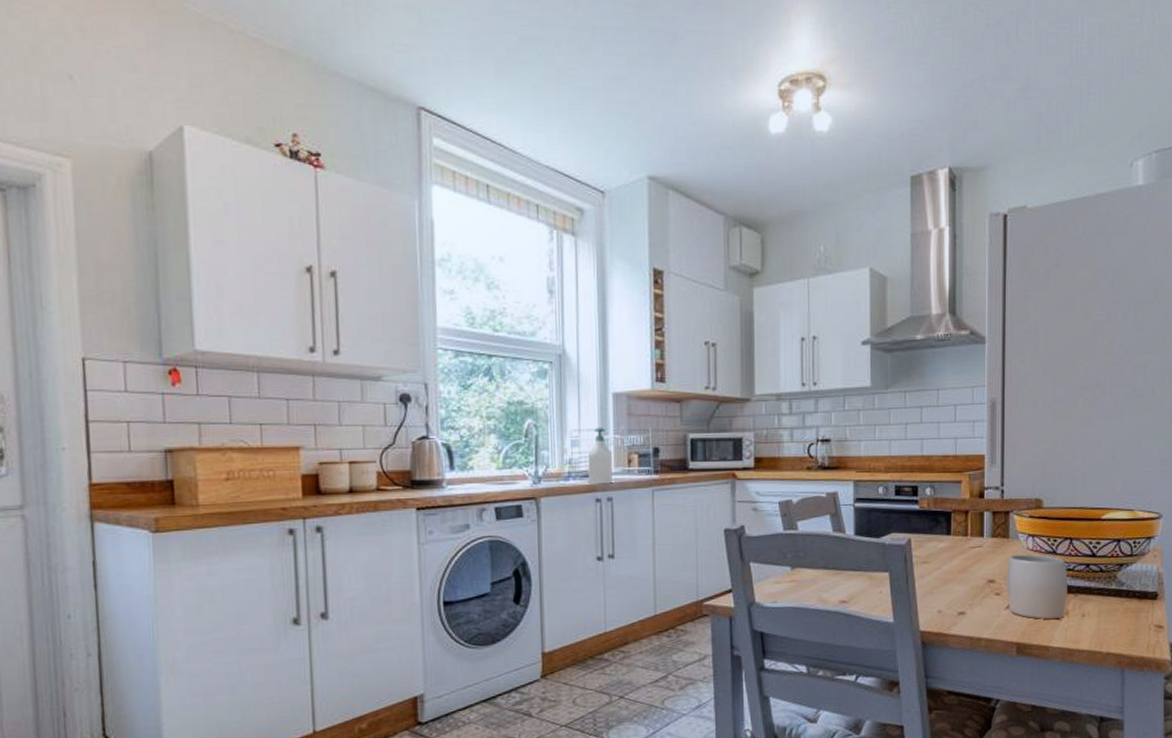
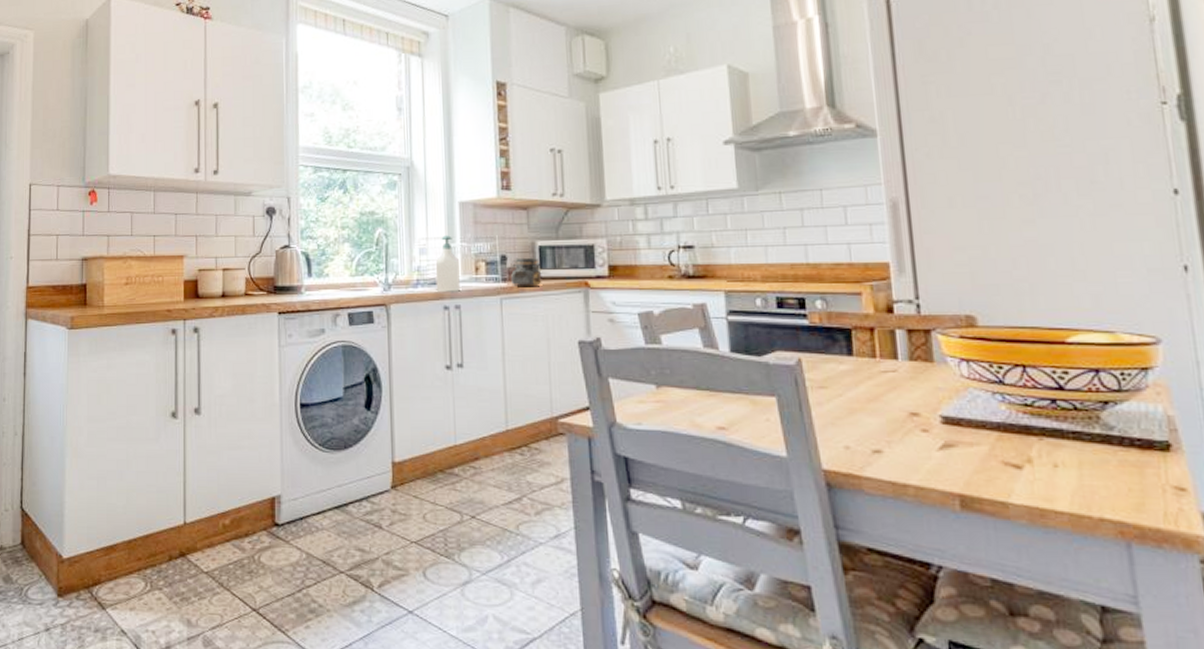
jar: none [663,449,693,479] -> present [511,257,542,288]
mug: present [1007,554,1068,619] -> none [934,382,1029,467]

